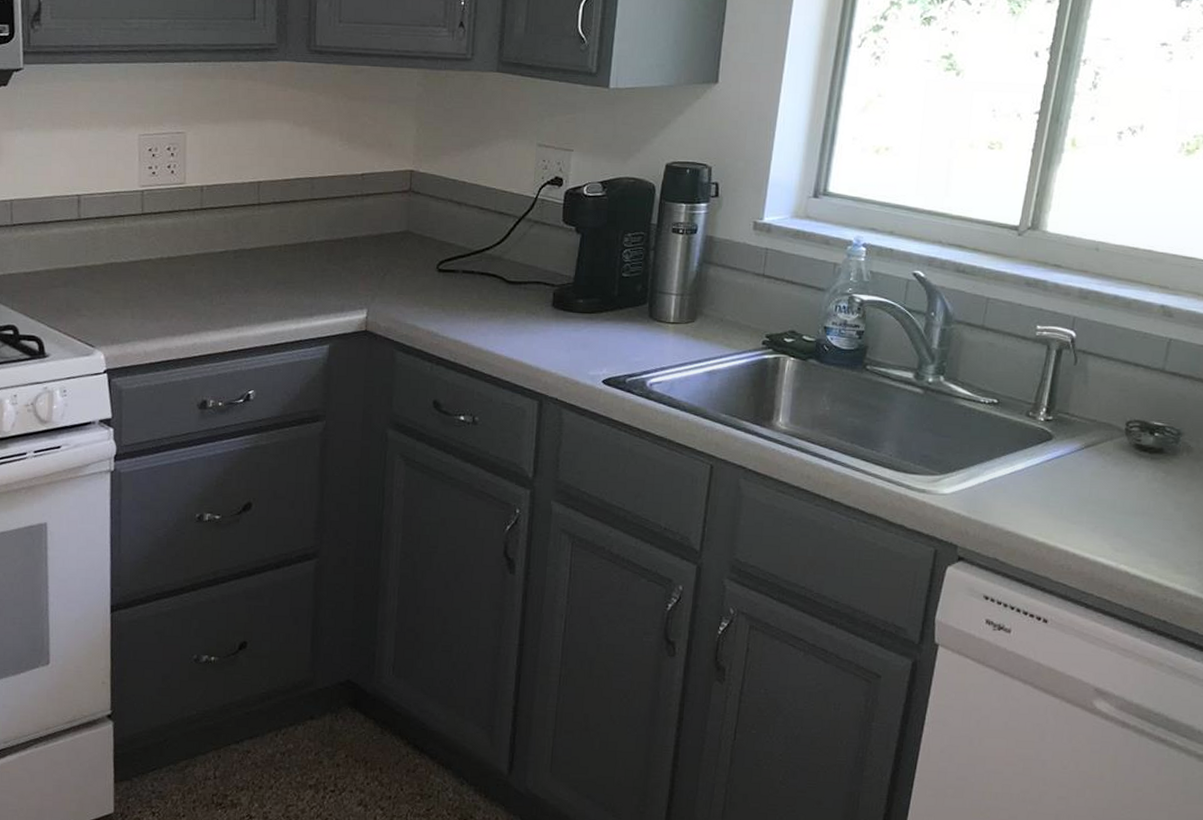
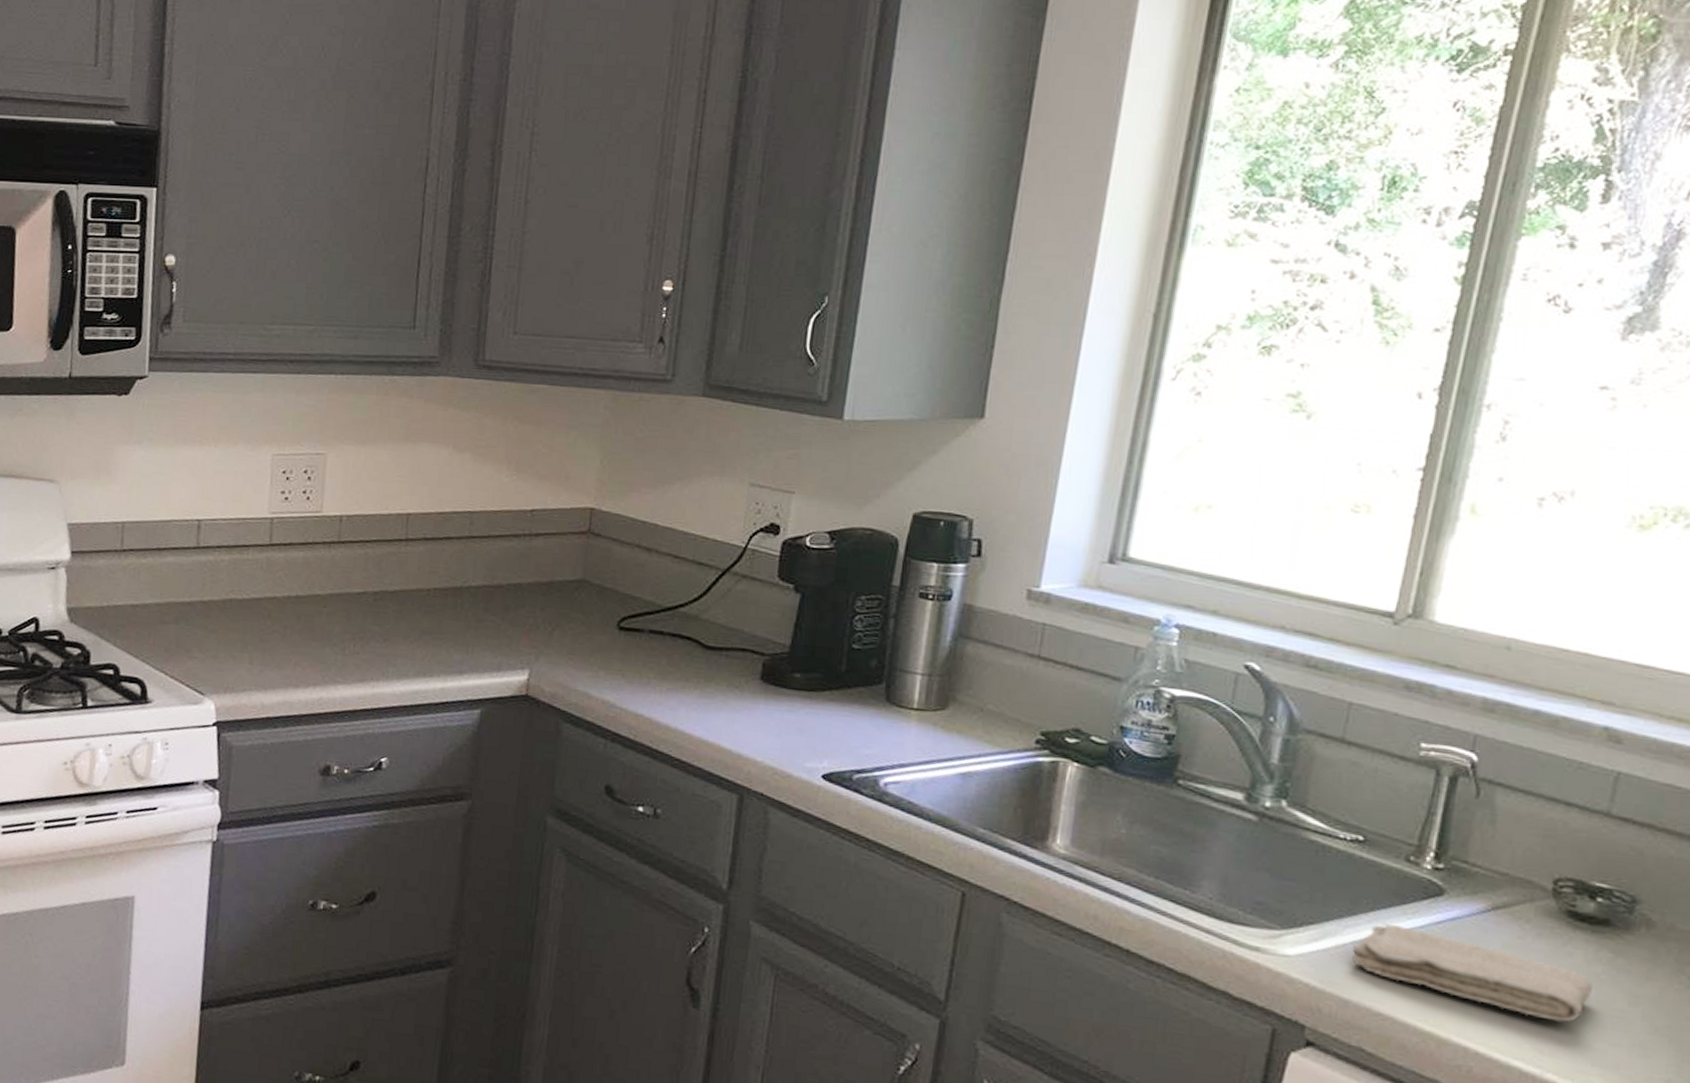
washcloth: none [989,465,1152,527] -> present [1352,924,1594,1023]

